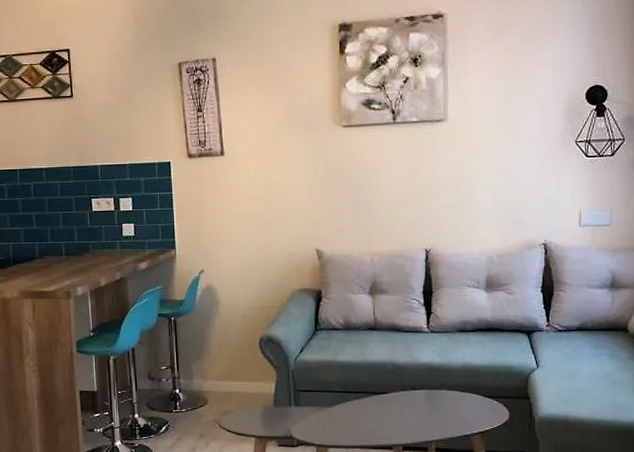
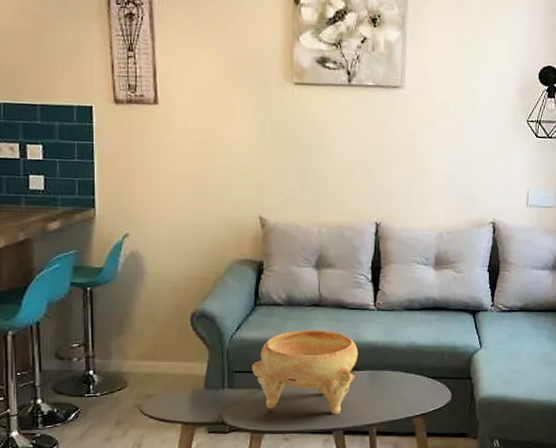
decorative bowl: none [315,352,414,431] -> present [251,330,358,415]

